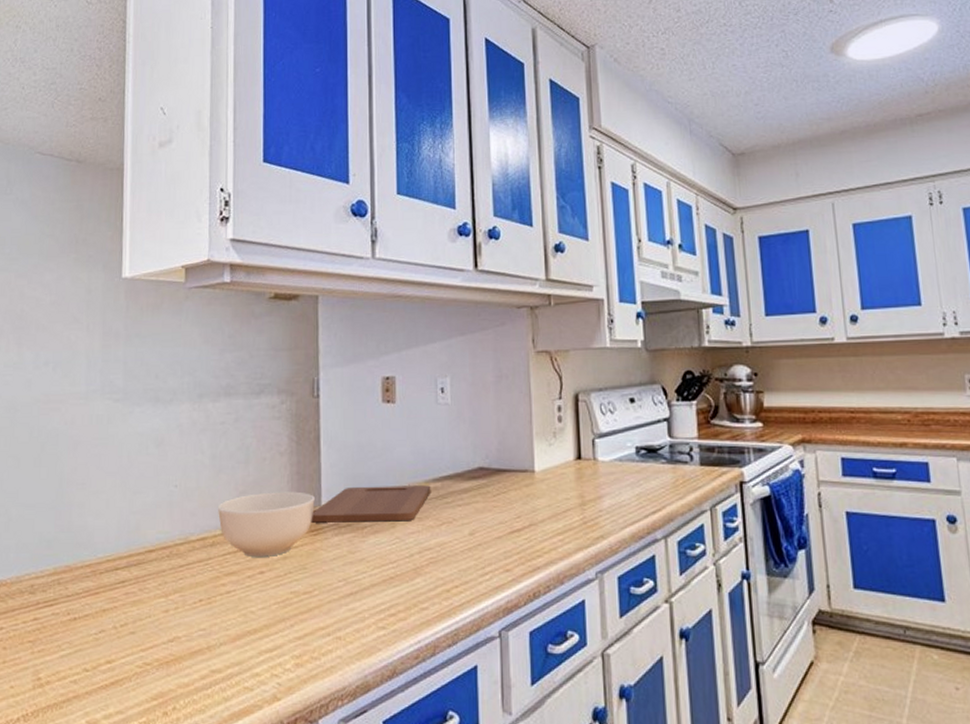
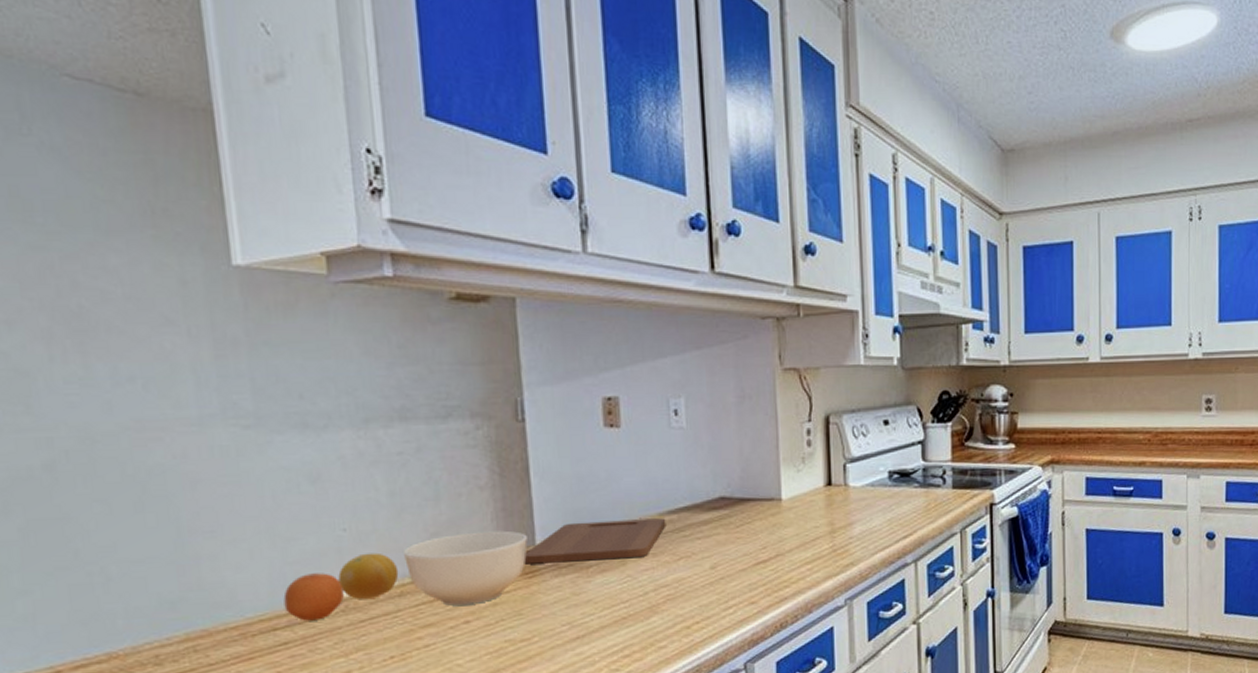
fruit: none [126,522,170,563] -> present [283,573,344,621]
fruit: none [167,507,213,548] -> present [338,552,399,600]

